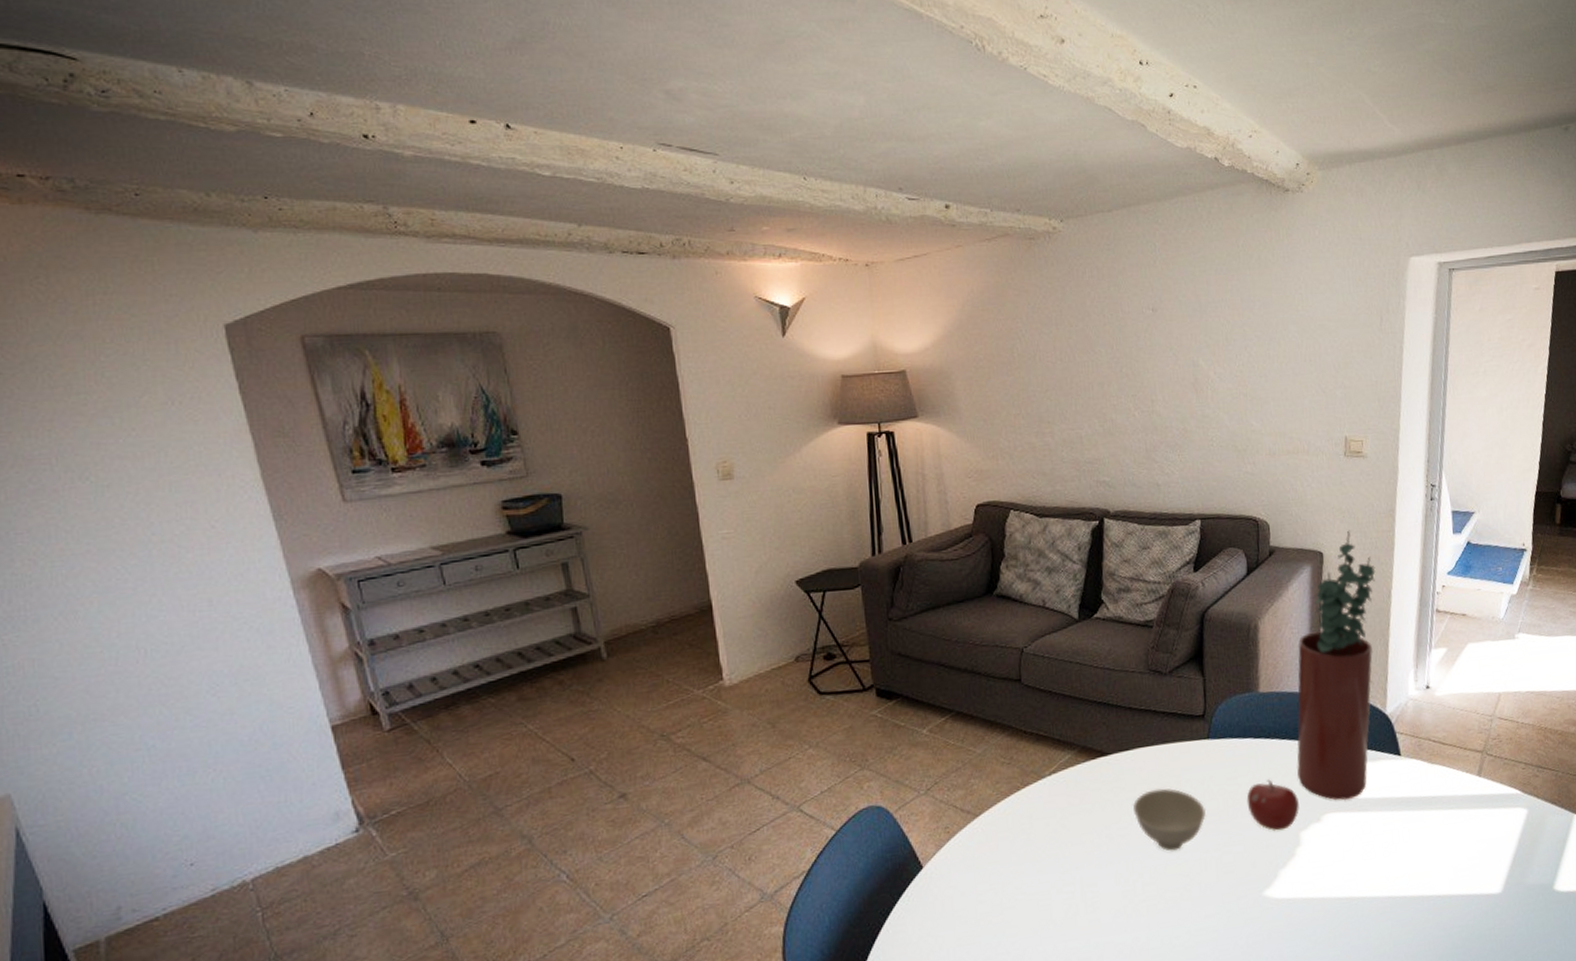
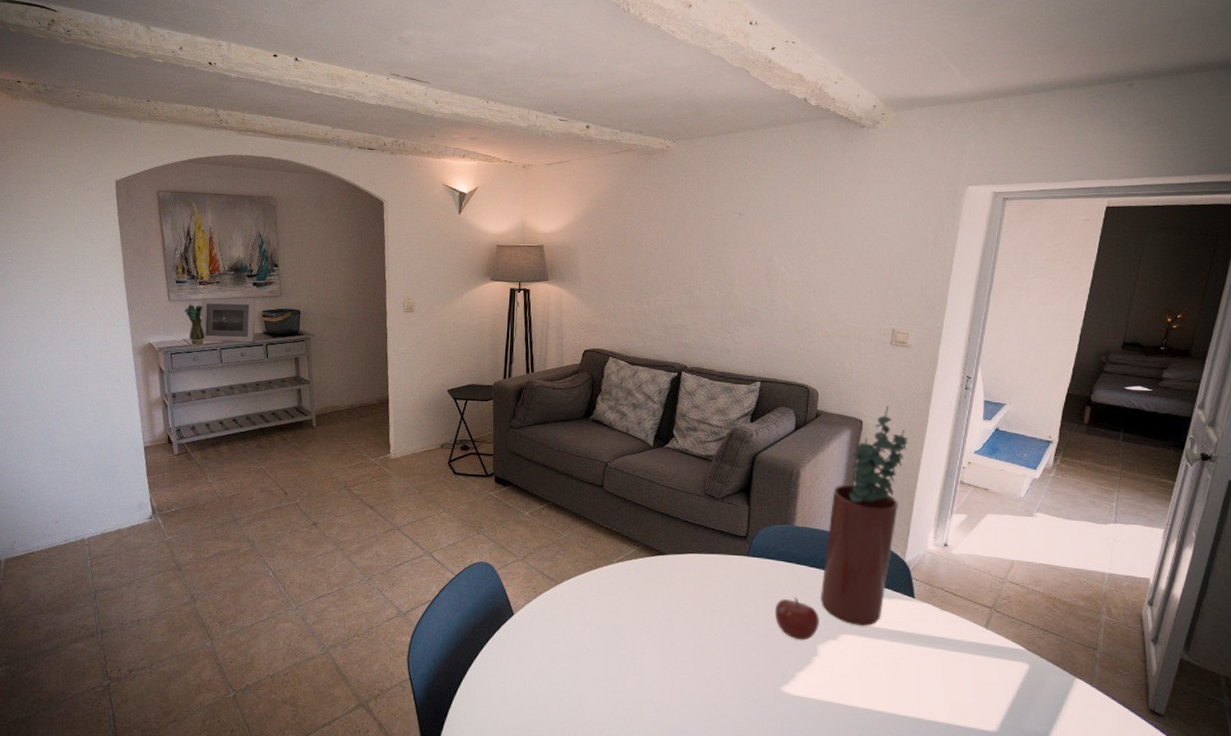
vase: none [372,501,412,564] -> present [184,302,205,345]
picture frame: none [398,485,494,556] -> present [200,298,257,343]
bowl: present [1132,788,1206,851] -> none [679,588,739,640]

